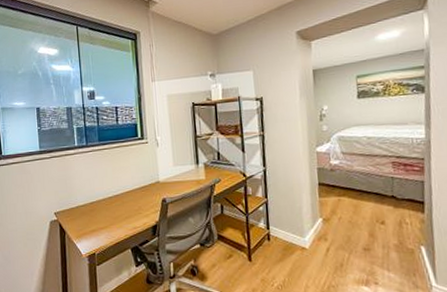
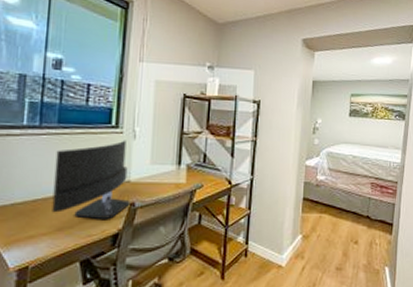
computer monitor: none [101,148,162,215] -> present [52,140,130,219]

